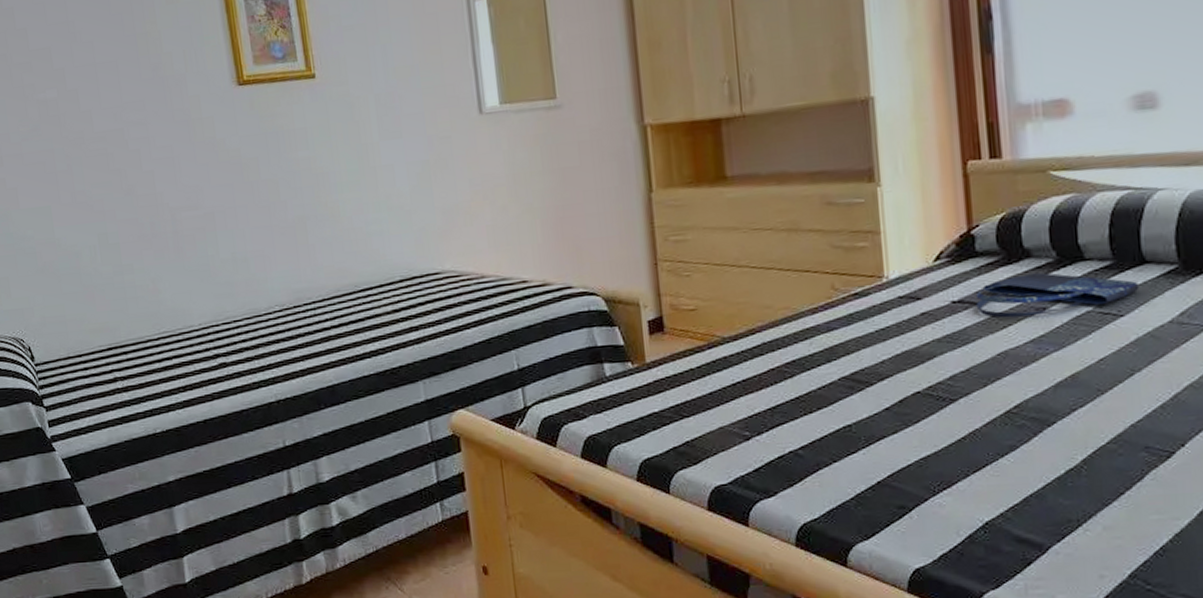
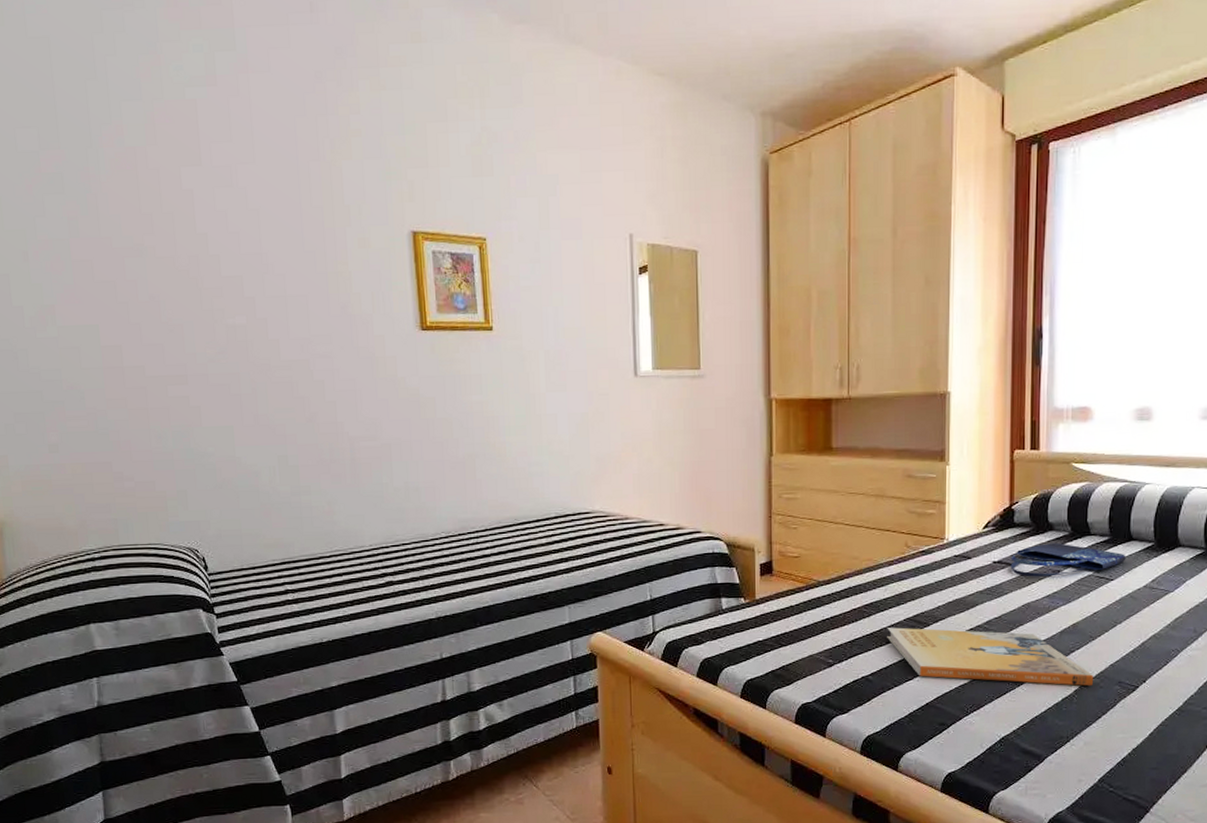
book: none [817,388,1109,454] -> present [887,627,1094,687]

